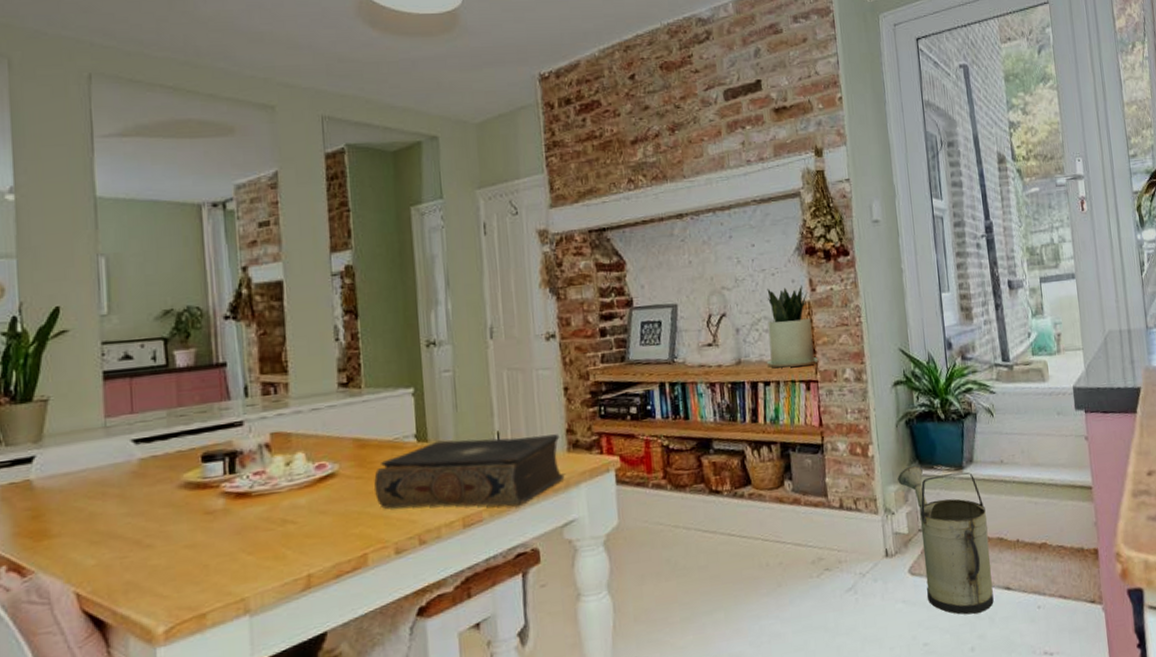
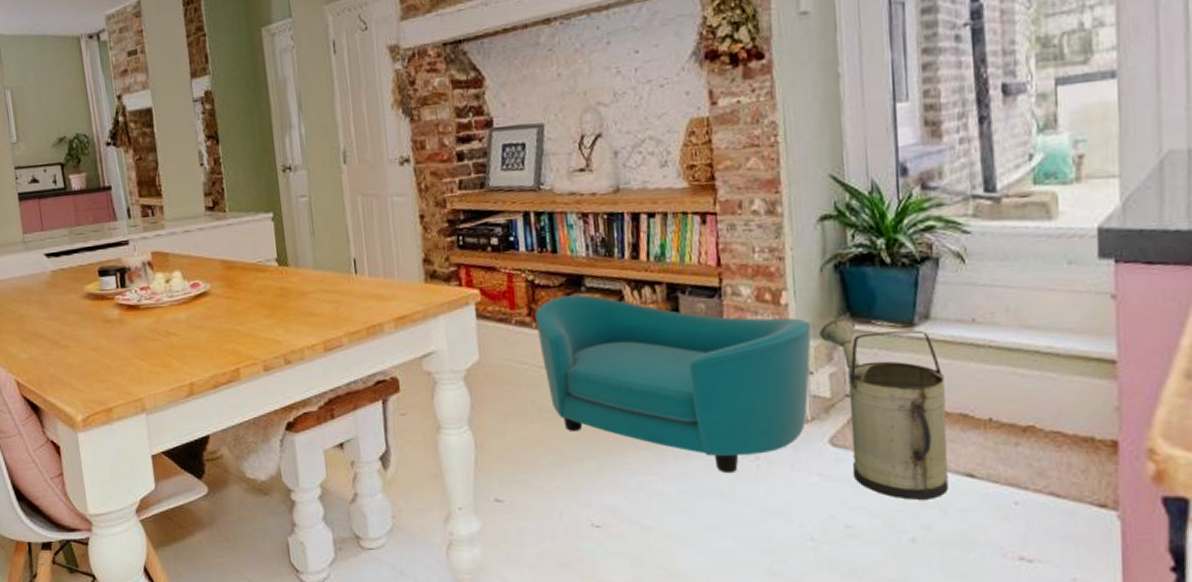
book: present [373,434,565,509] -> none [241,263,423,334]
dog bed: none [669,456,892,609] -> present [535,294,812,474]
planter: present [766,284,820,369] -> none [650,97,720,198]

